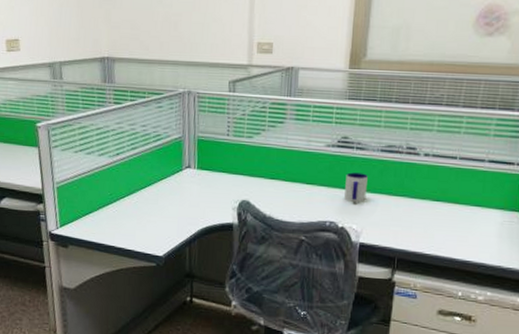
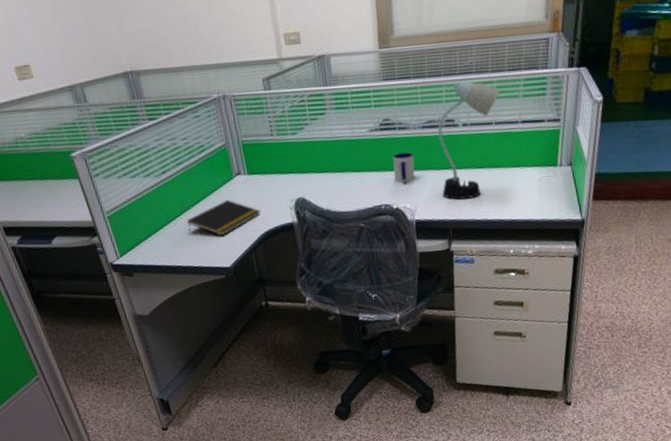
notepad: none [129,190,203,225] -> present [187,200,261,236]
desk lamp: none [392,111,469,231] -> present [438,81,500,200]

